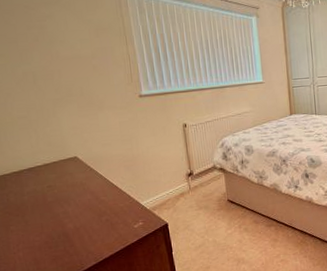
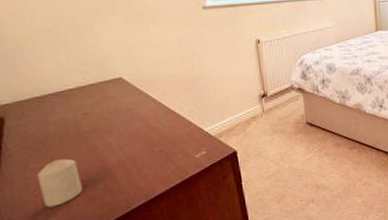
candle: none [15,223,48,264] -> present [36,159,83,208]

